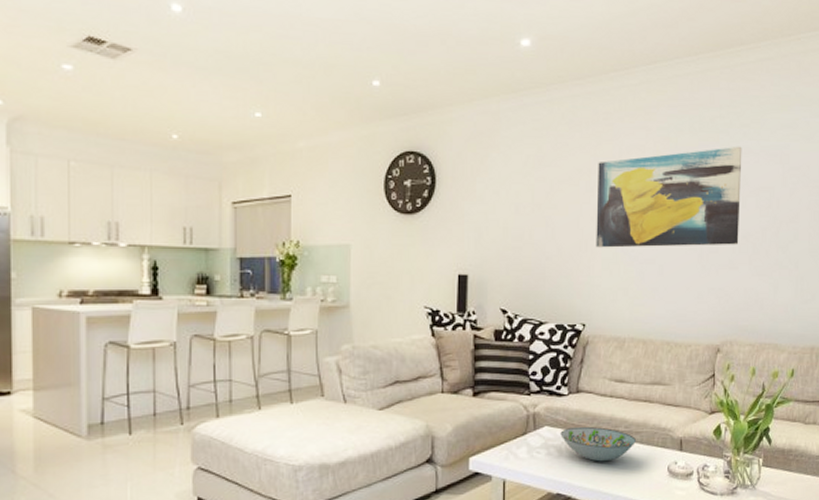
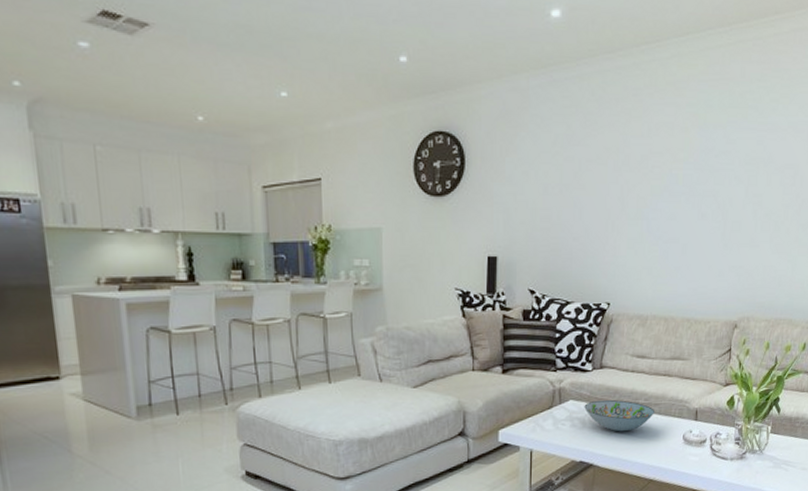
wall art: present [596,146,742,248] -> none [622,122,770,228]

